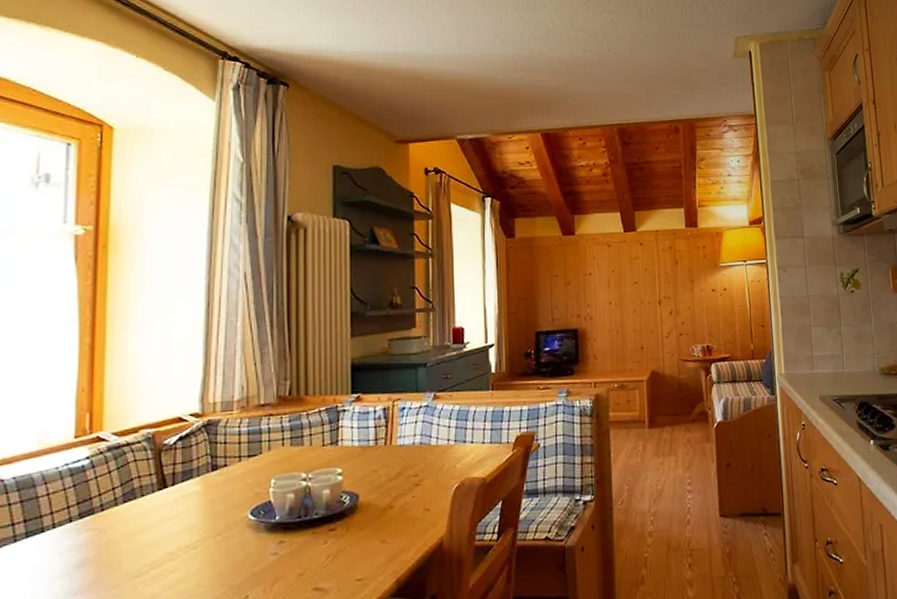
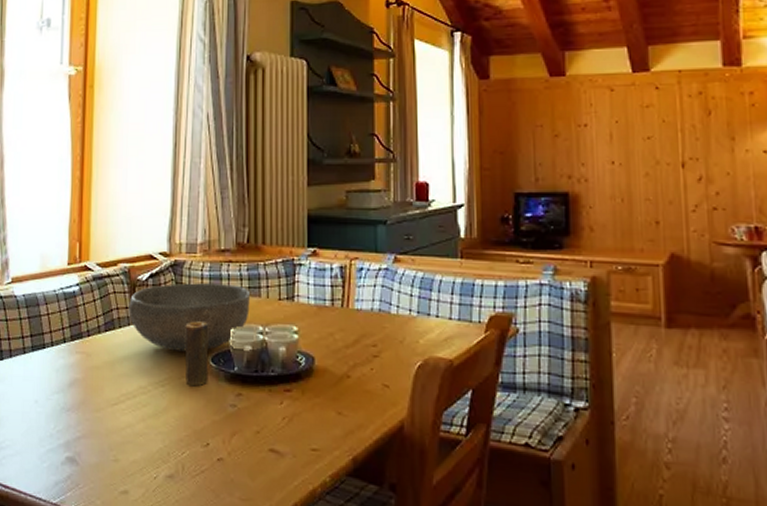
bowl: none [153,437,292,511] -> present [129,283,250,352]
candle: none [220,477,247,543] -> present [185,321,209,387]

